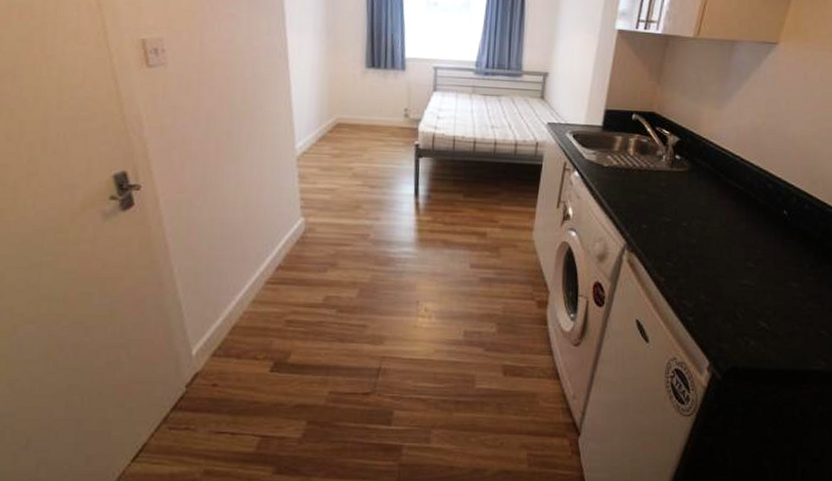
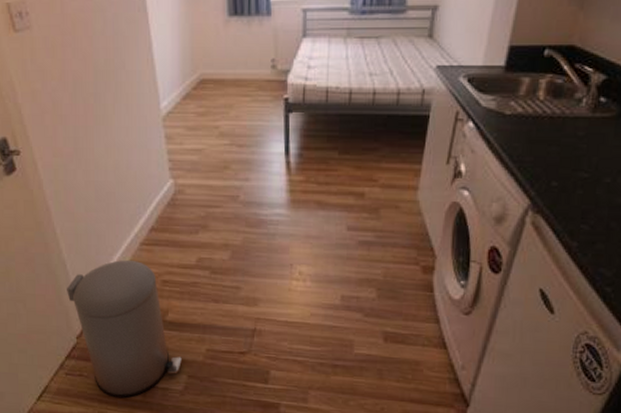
pedal bin: none [179,299,304,452] -> present [67,259,183,399]

